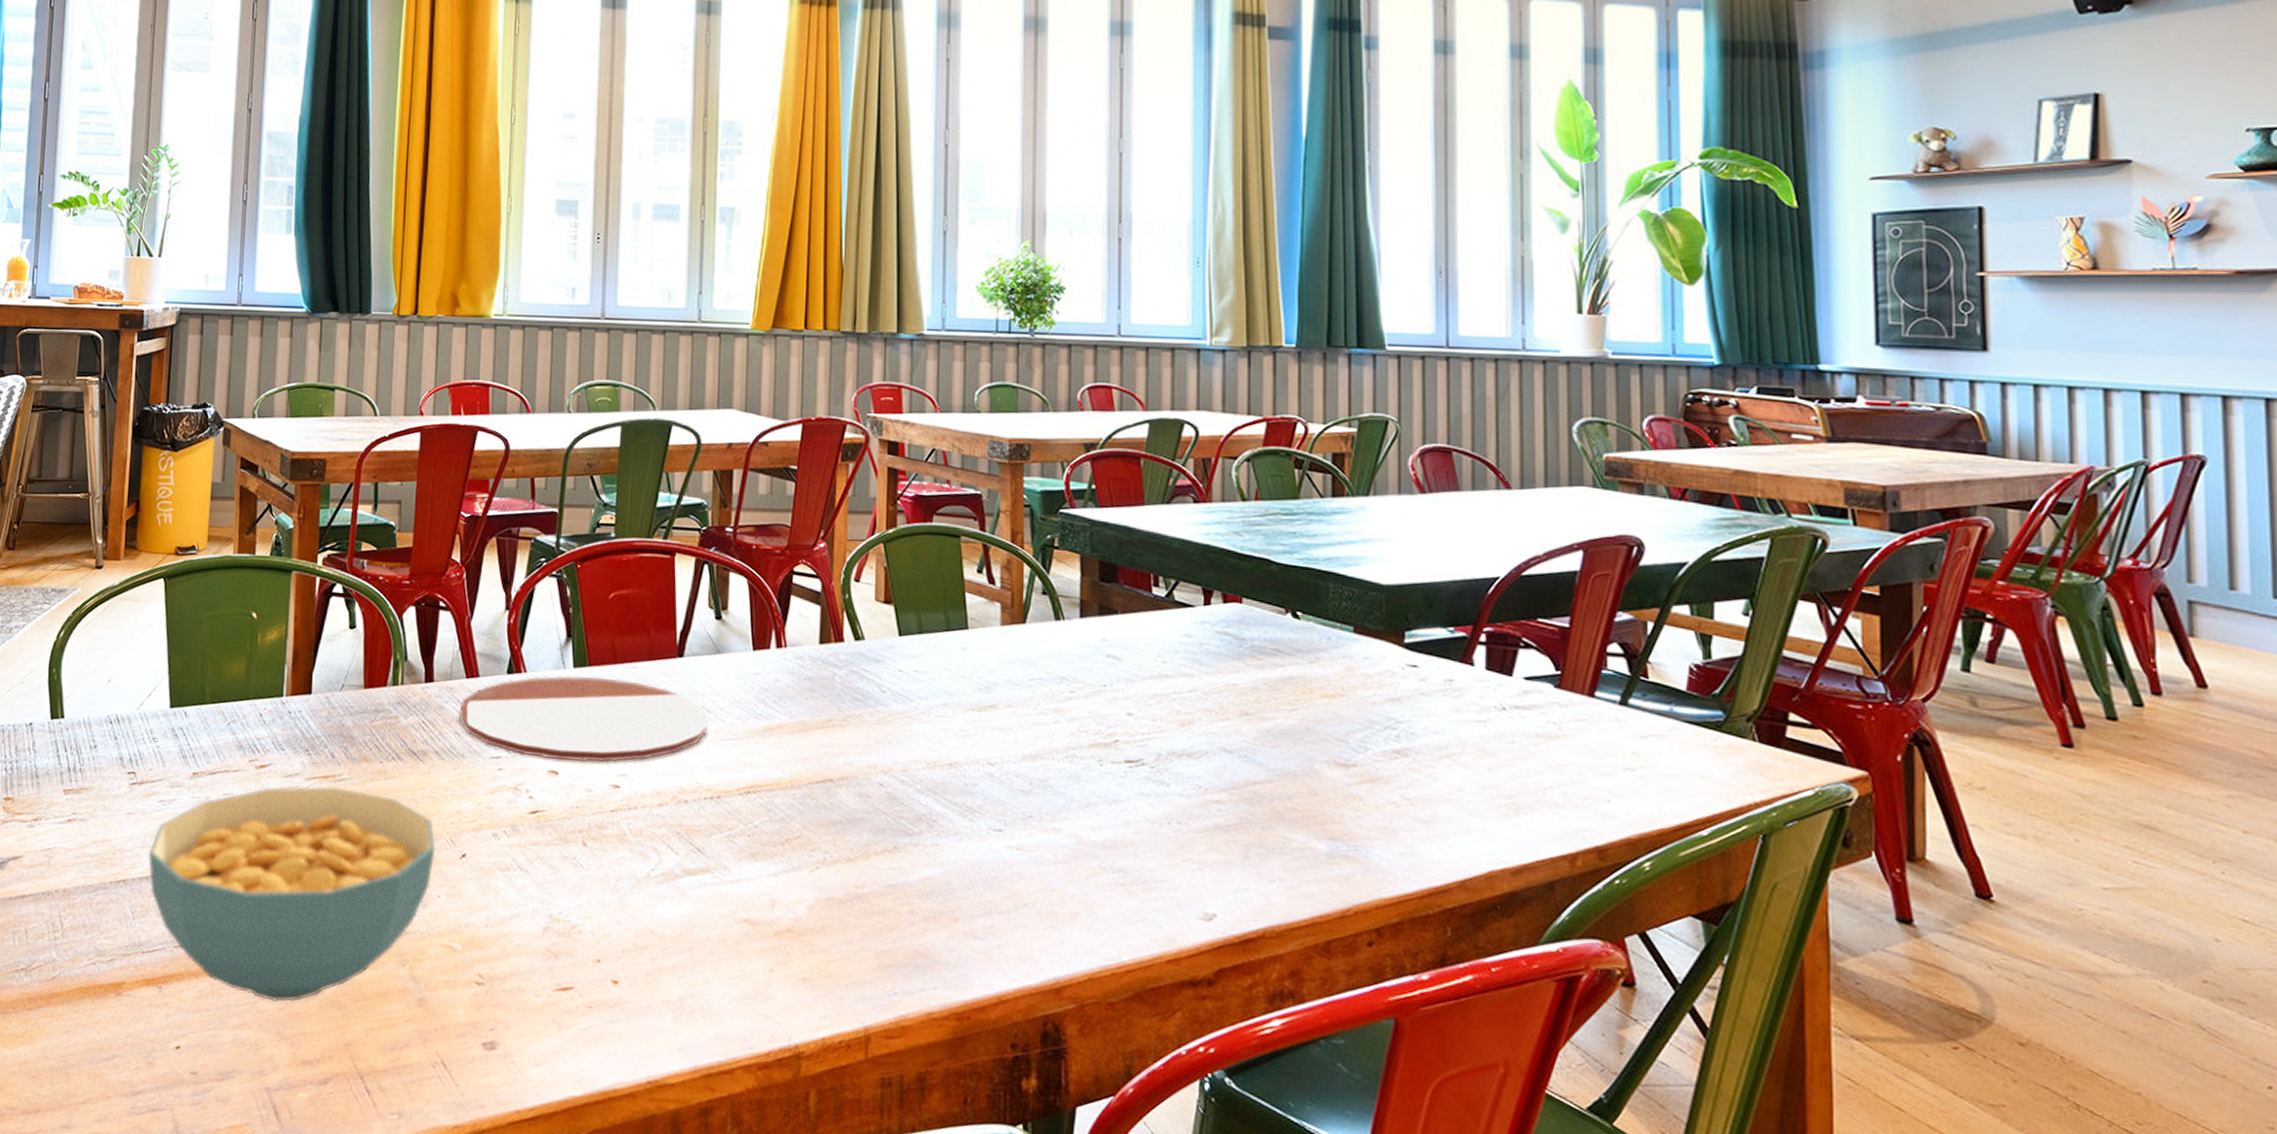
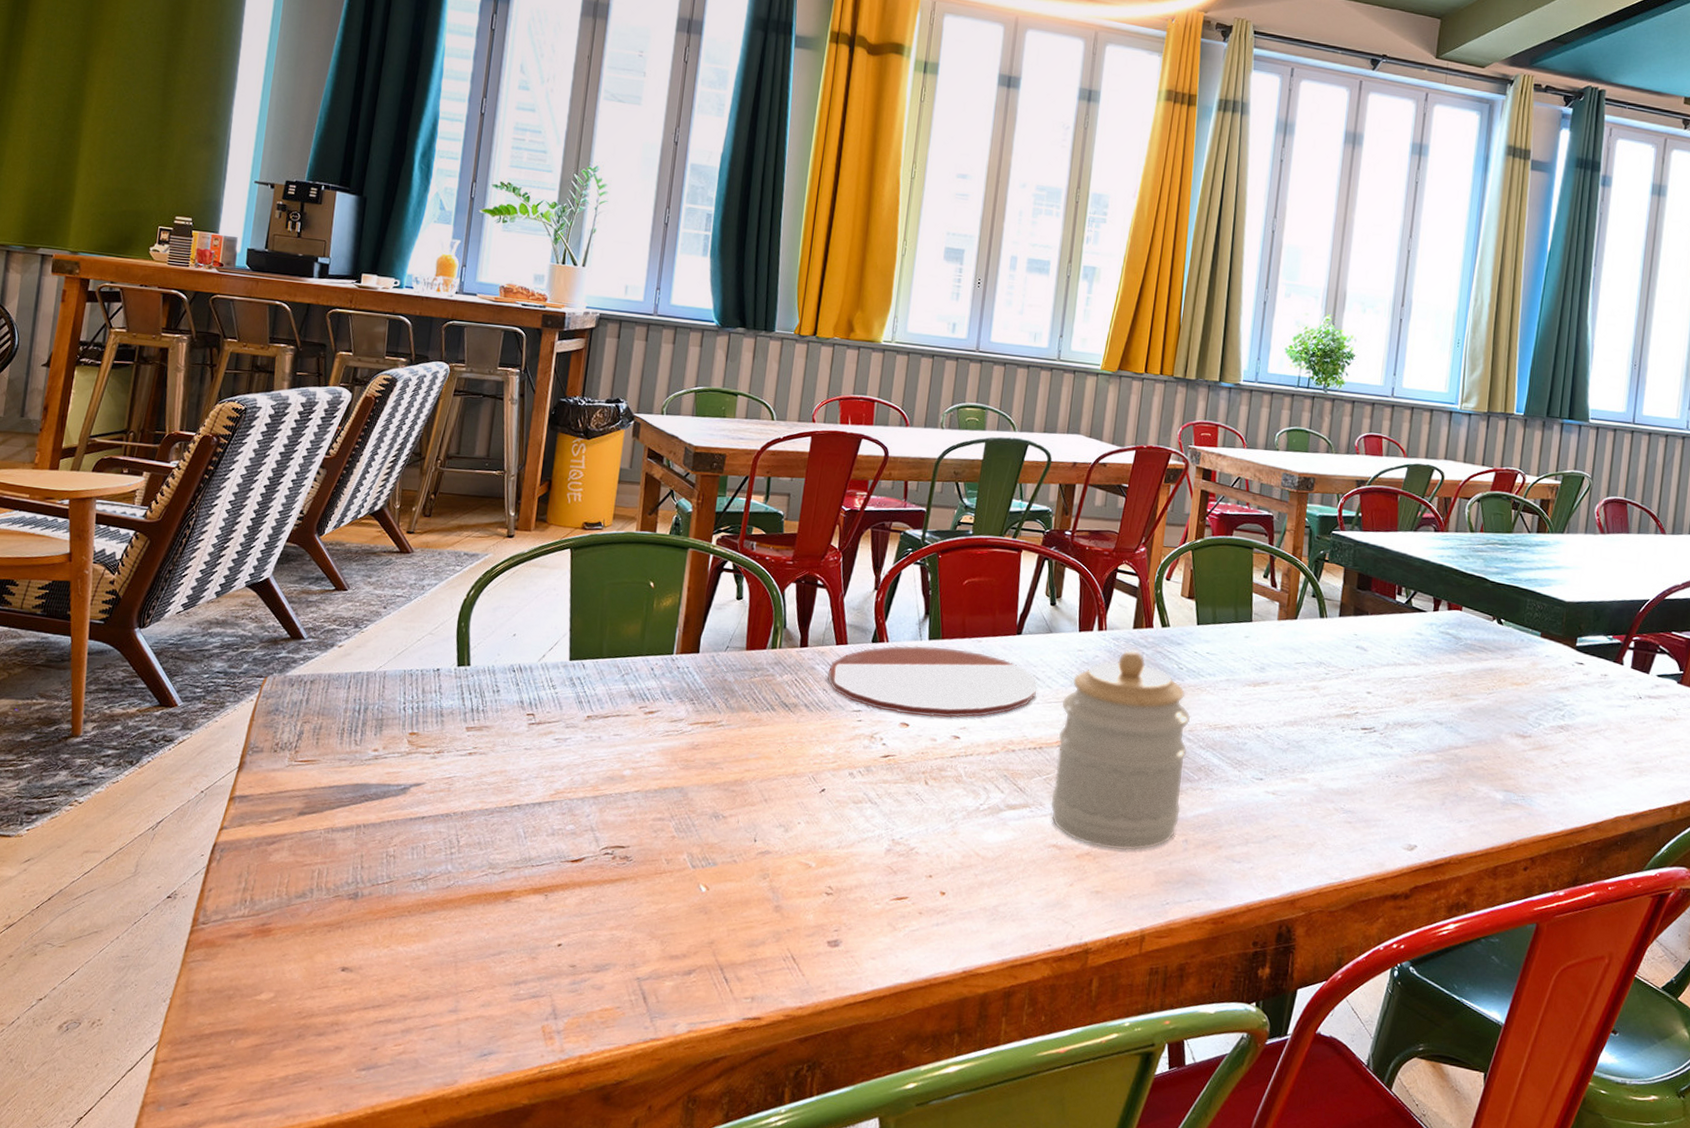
cereal bowl: present [148,786,436,1003] -> none [541,730,800,909]
jar: none [737,670,902,926] -> present [1050,649,1191,851]

